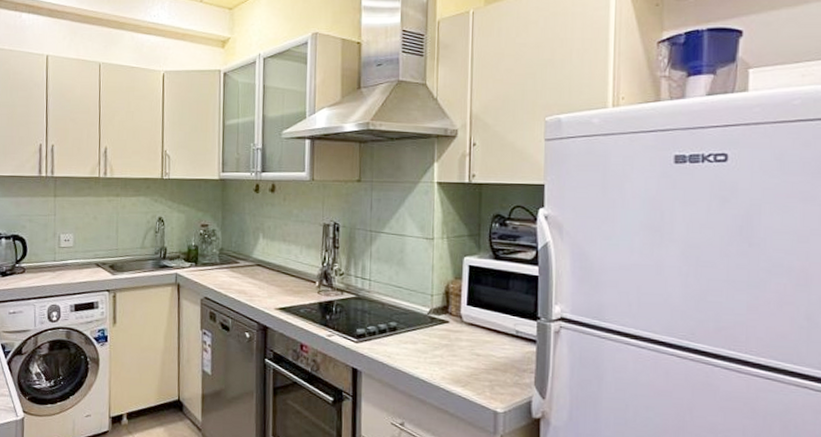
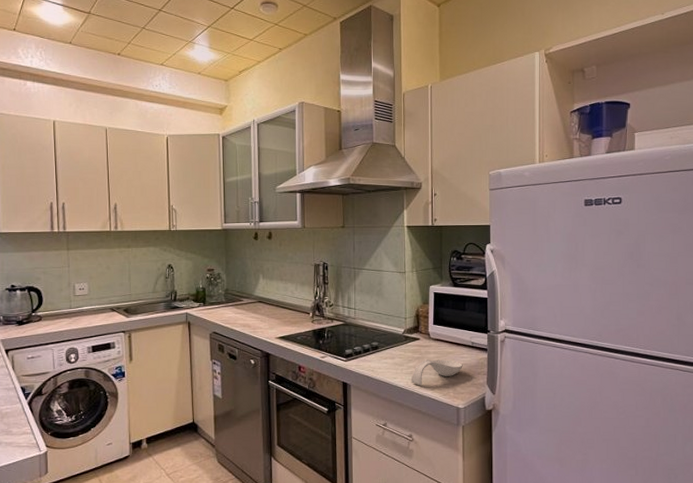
spoon rest: none [436,348,504,380] -> present [410,360,463,386]

